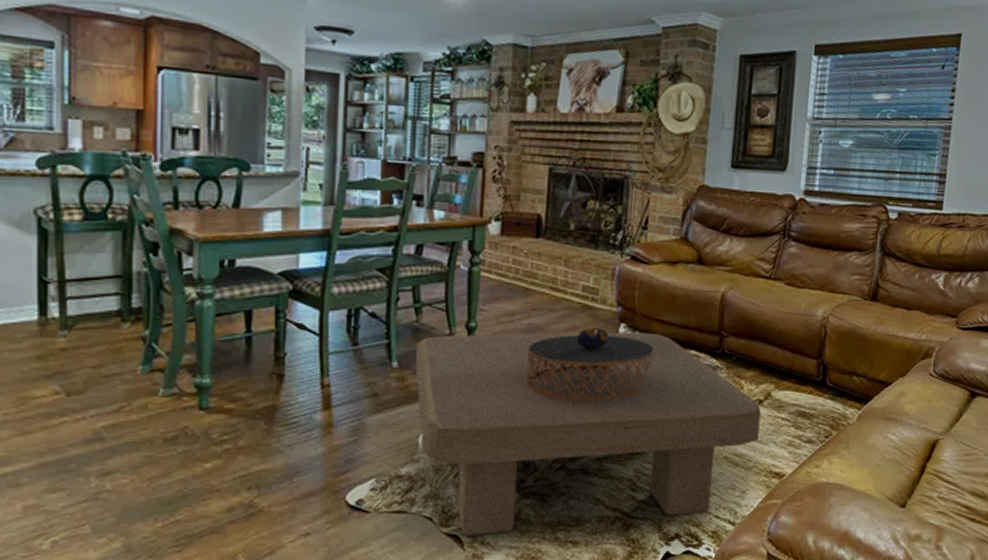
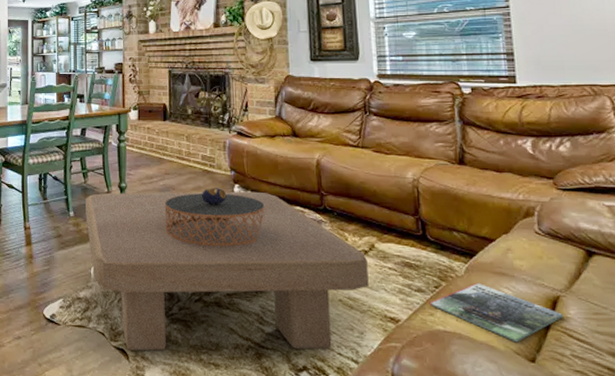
magazine: none [817,431,939,489] -> present [429,283,564,343]

